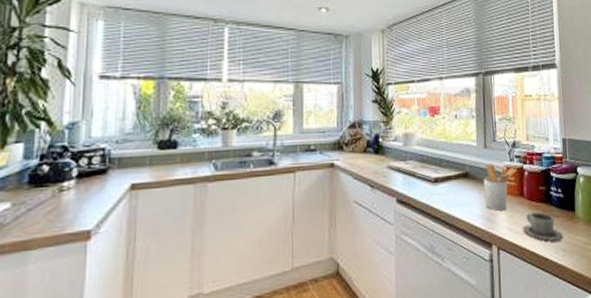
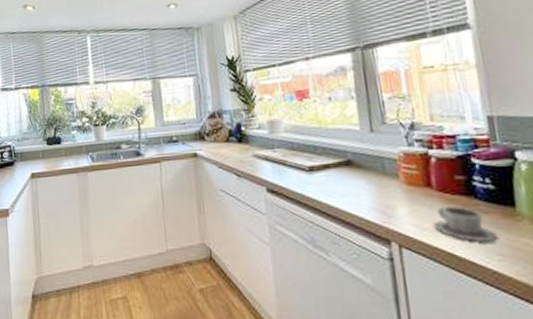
utensil holder: present [483,164,516,212] -> none [371,150,419,204]

